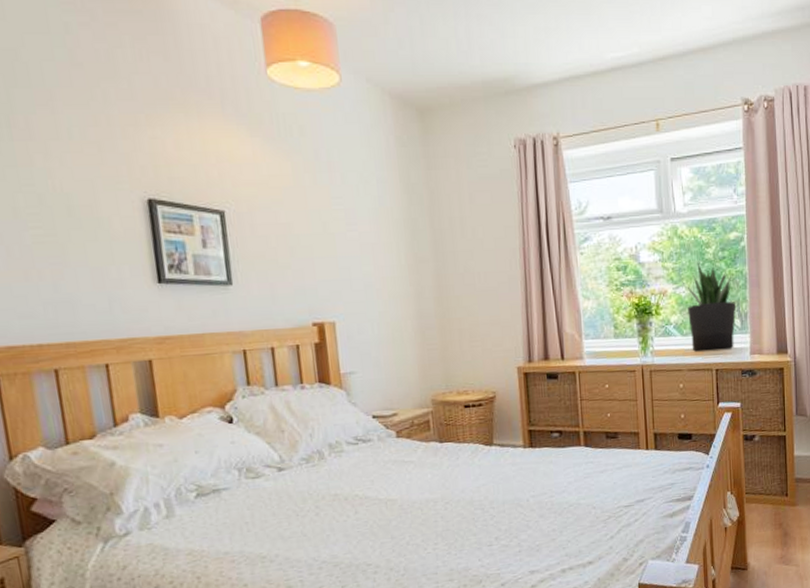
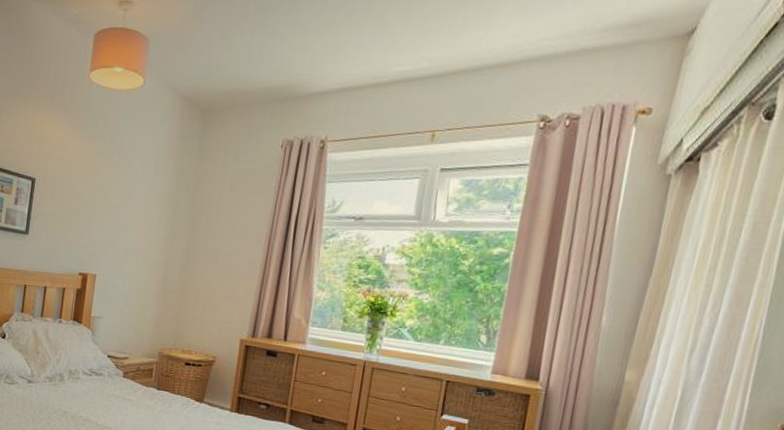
planter: present [686,262,737,353] -> none [423,272,489,365]

